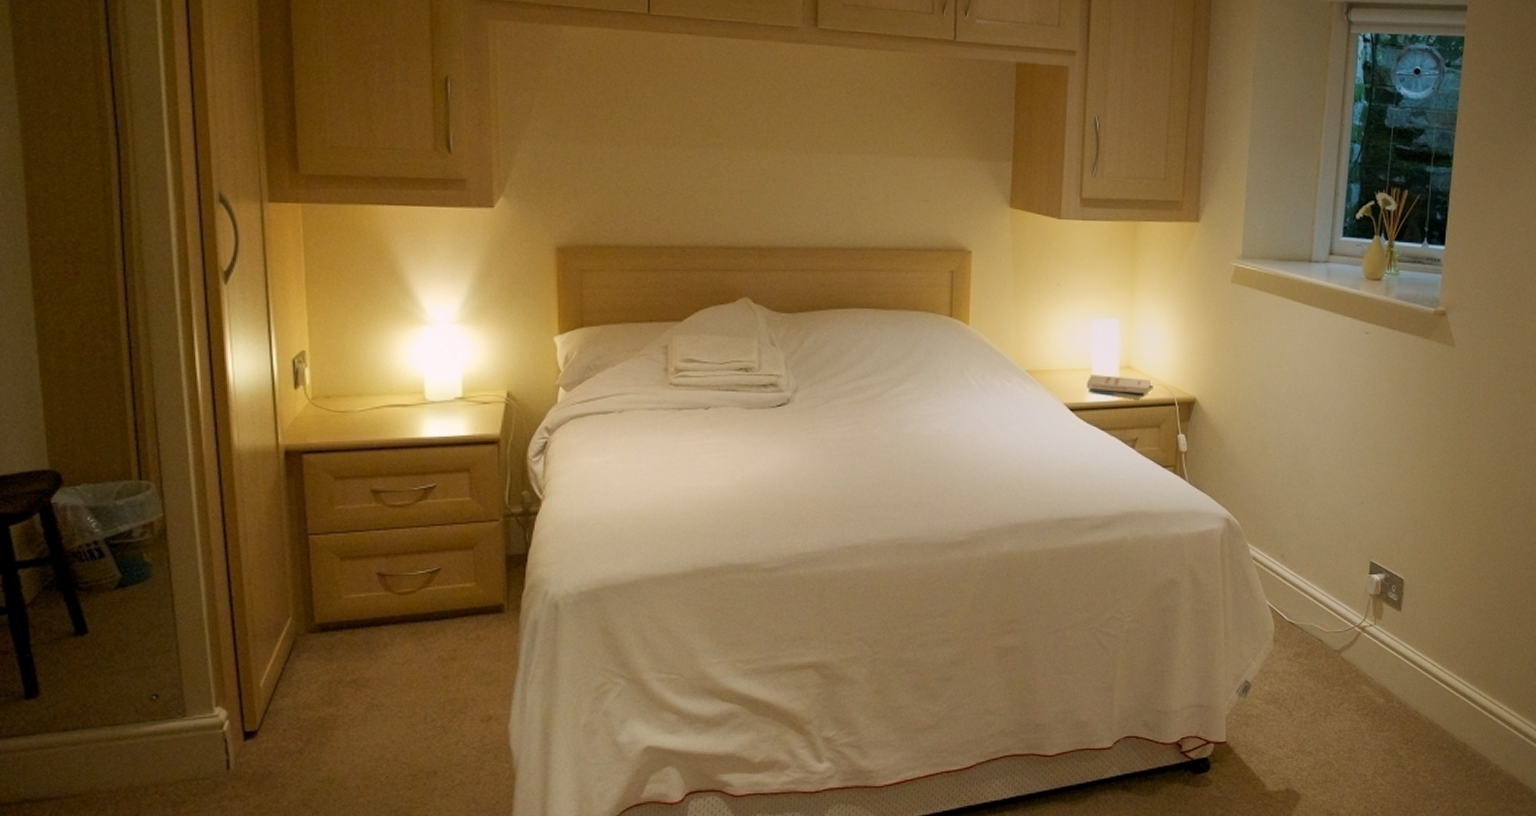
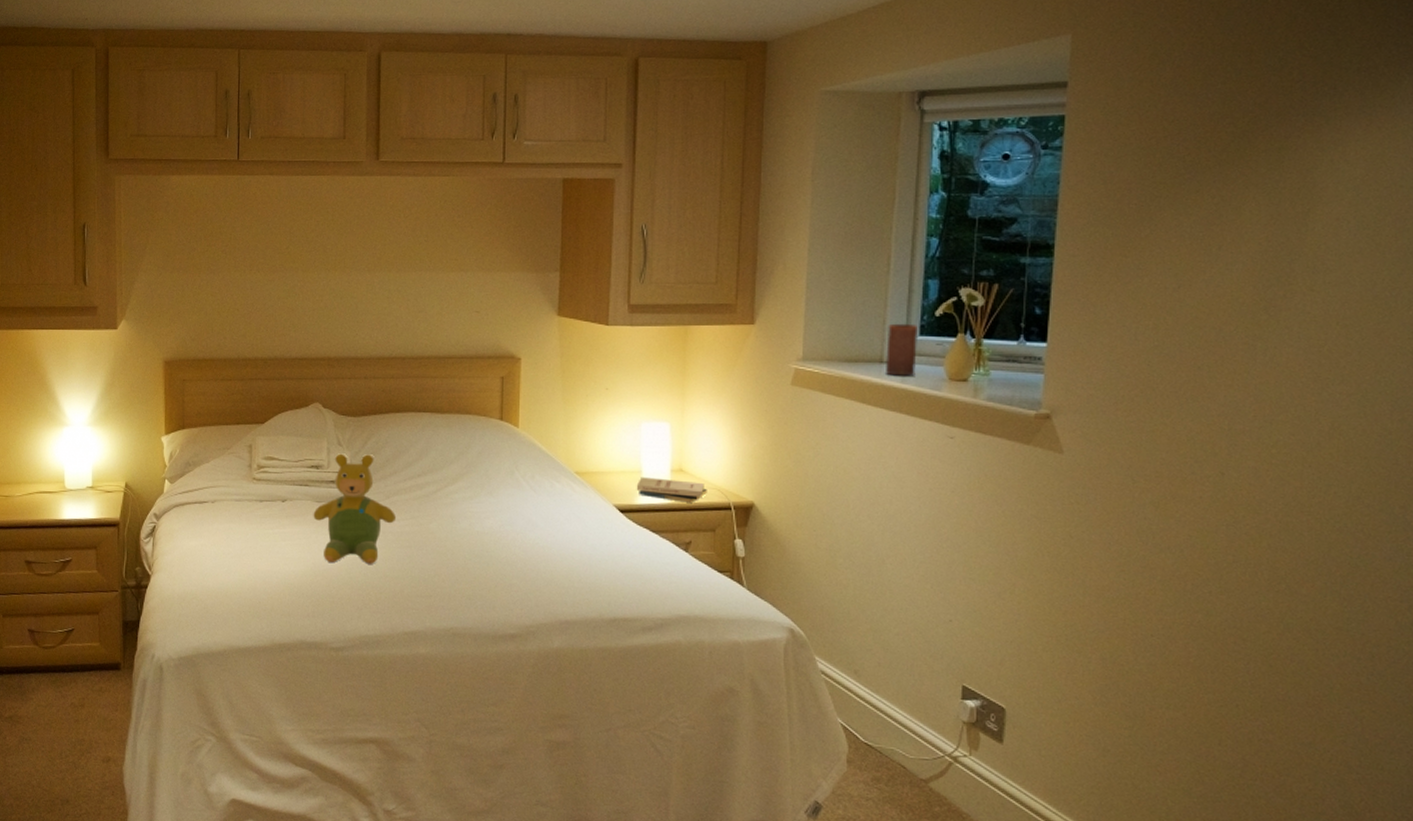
teddy bear: none [742,354,837,475] -> present [313,453,397,564]
candle: none [1314,224,1341,275] -> present [886,323,917,376]

